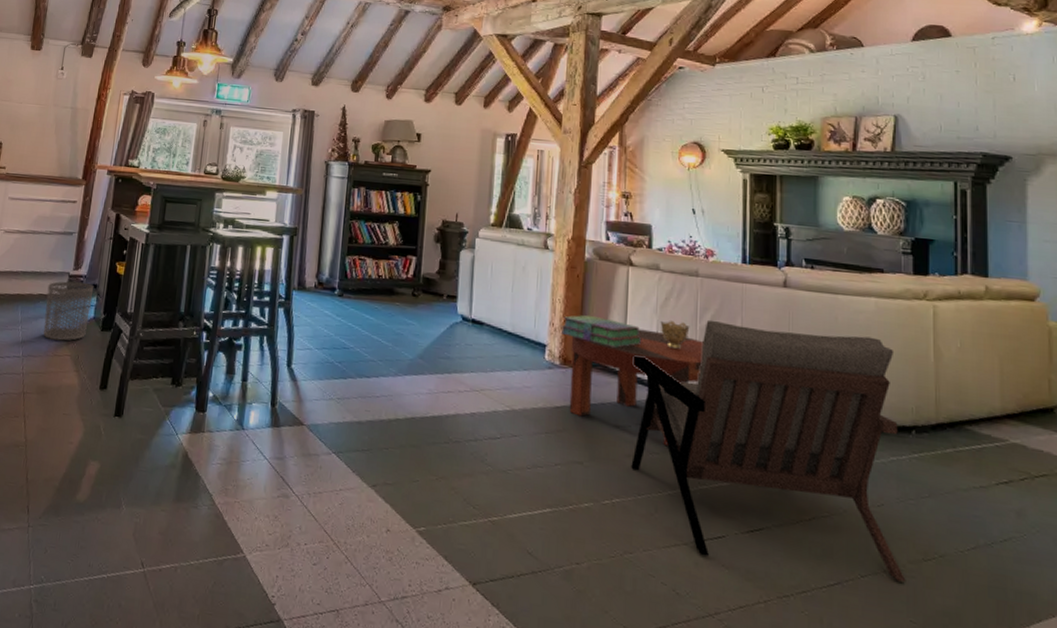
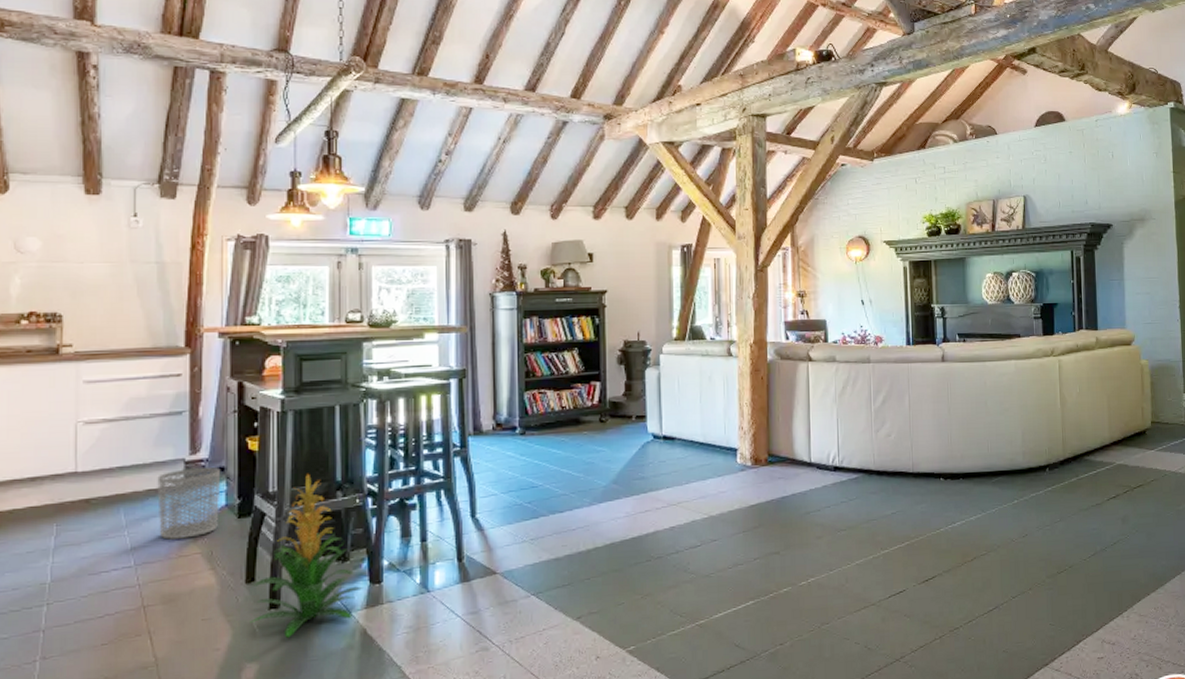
indoor plant: none [98,301,190,446] -> present [250,473,363,638]
stack of books: present [560,314,642,348] -> none [749,413,825,441]
coffee table: present [569,329,704,447] -> none [760,419,879,522]
armchair: present [631,321,906,583] -> none [817,395,1046,611]
decorative bowl: present [660,321,690,350] -> none [839,407,866,434]

